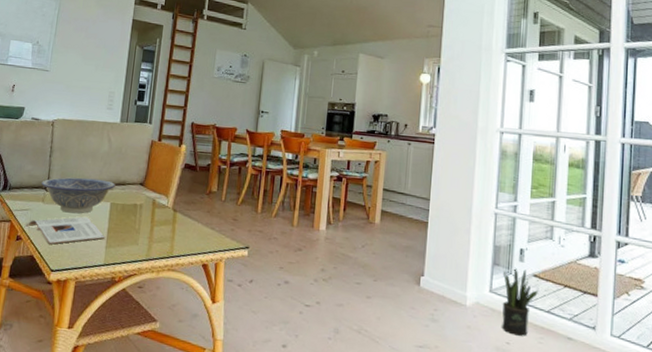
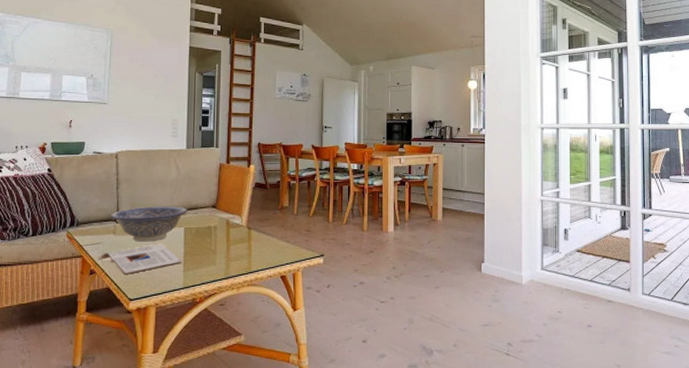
potted plant: present [502,267,538,336] -> none [552,245,581,304]

